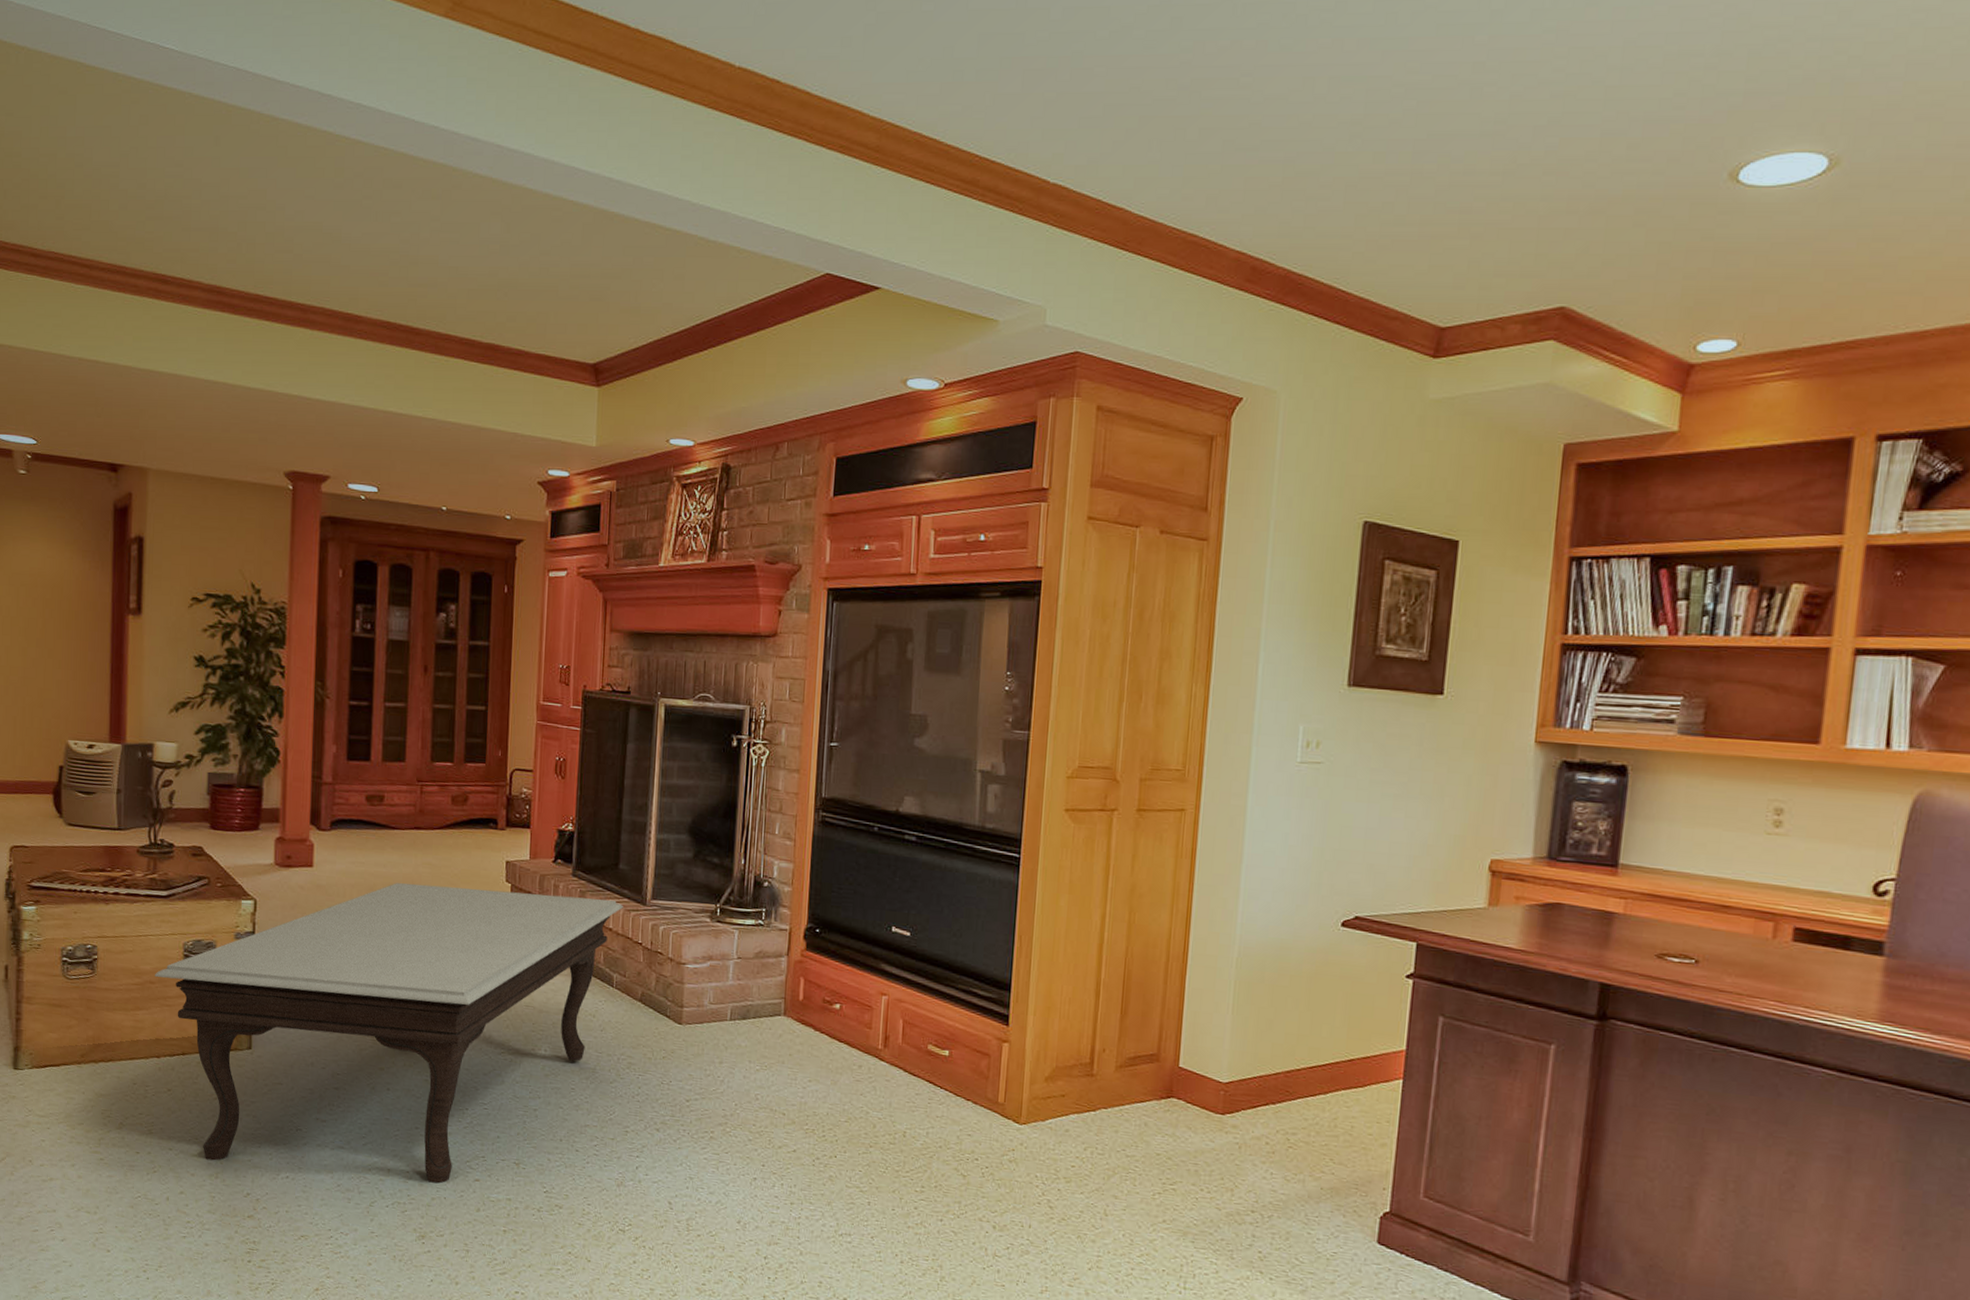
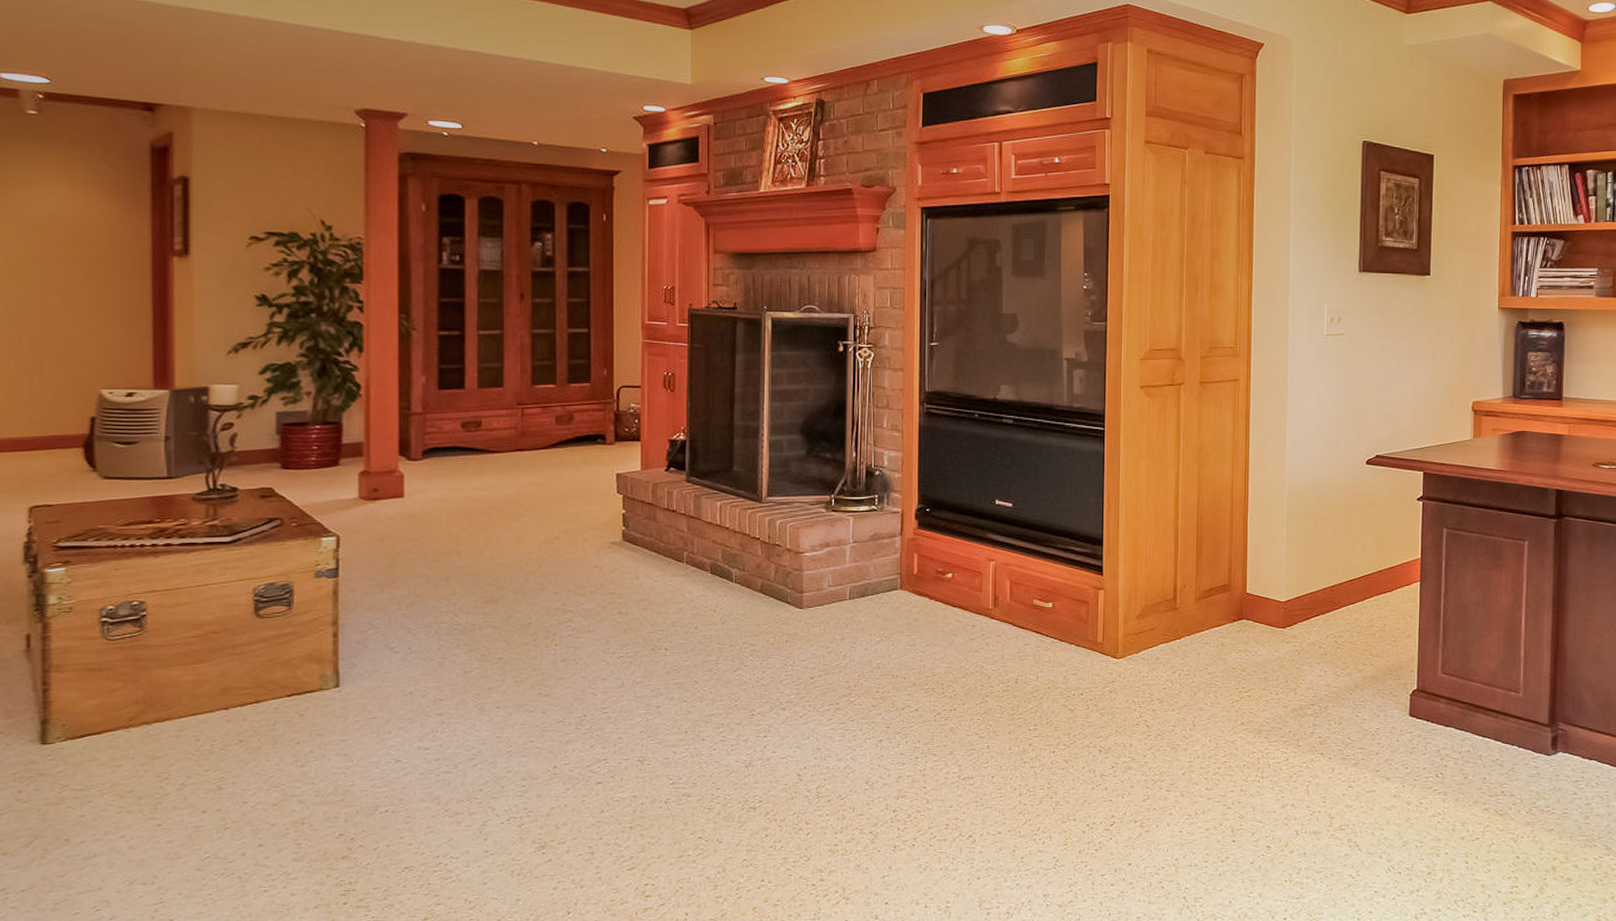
coffee table: present [155,883,623,1184] -> none [219,500,739,807]

